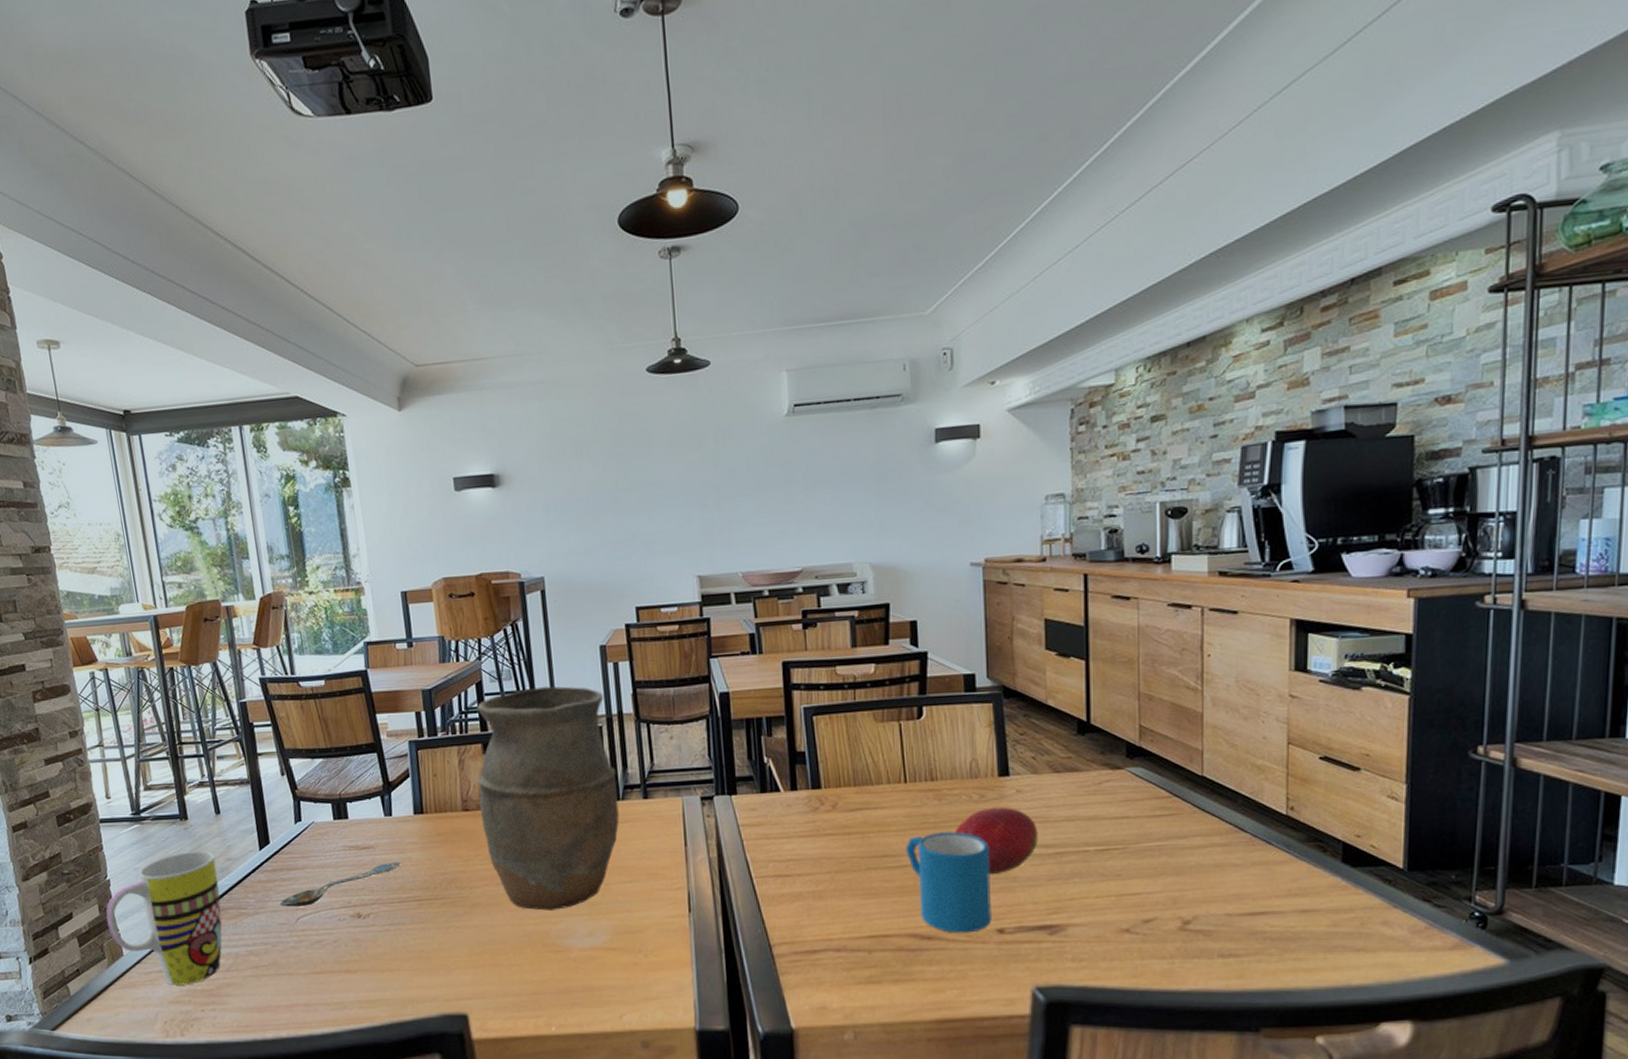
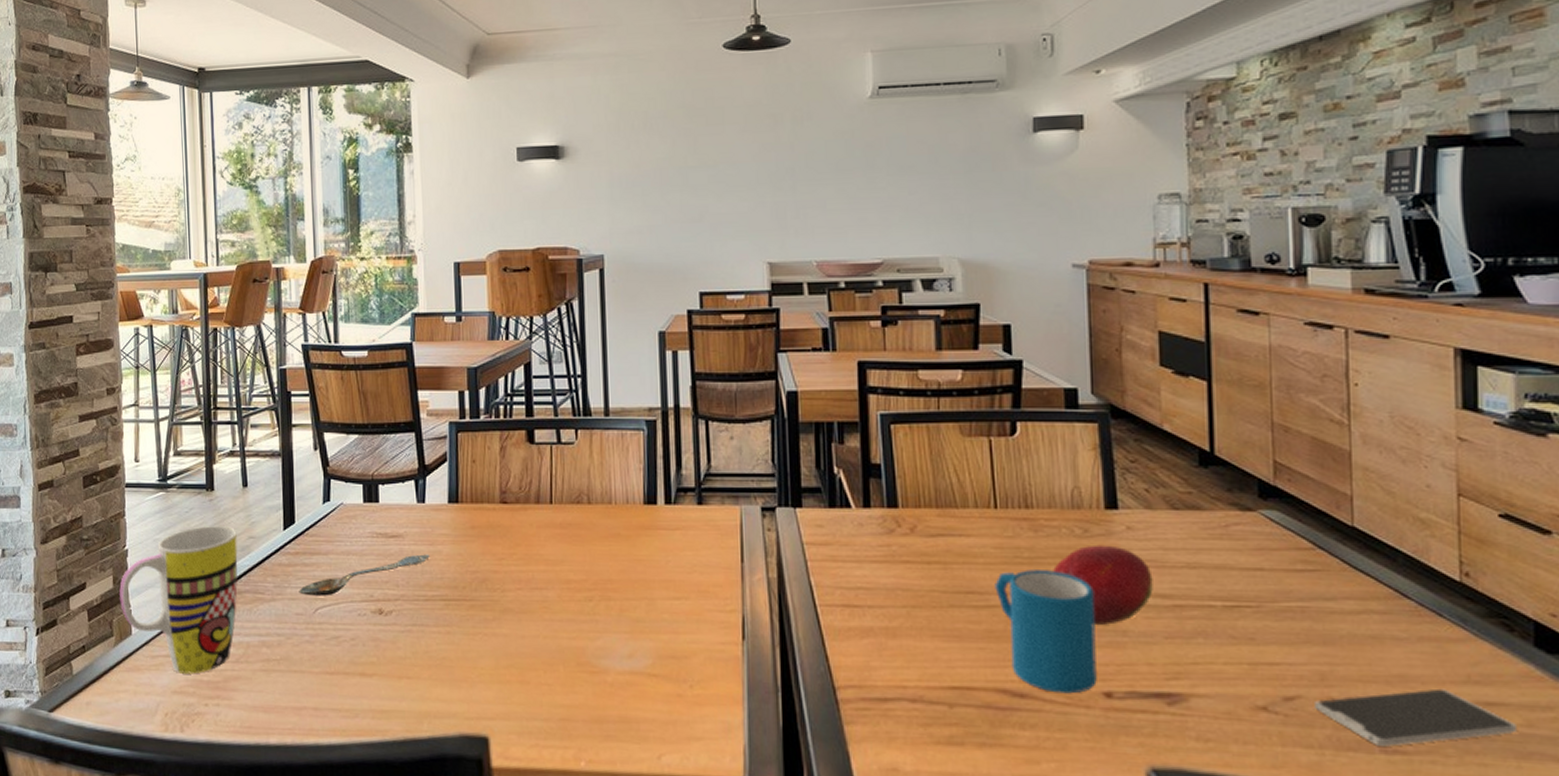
vase: present [477,686,620,911] -> none [518,372,670,624]
smartphone: none [1168,902,1325,952] -> present [1315,688,1516,747]

